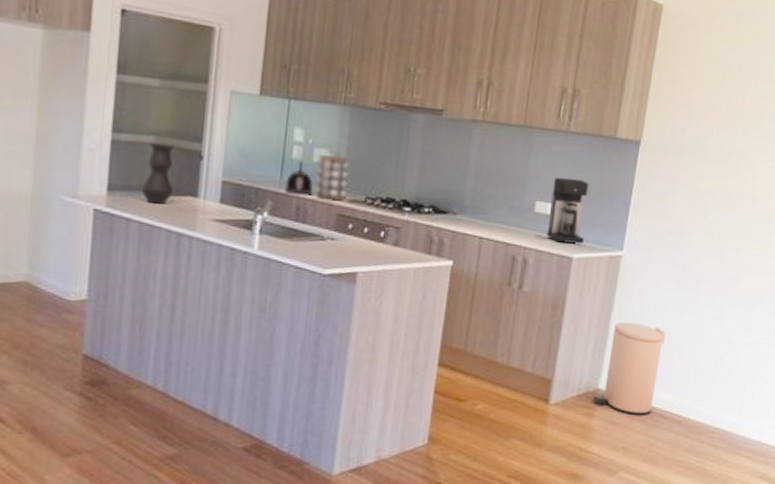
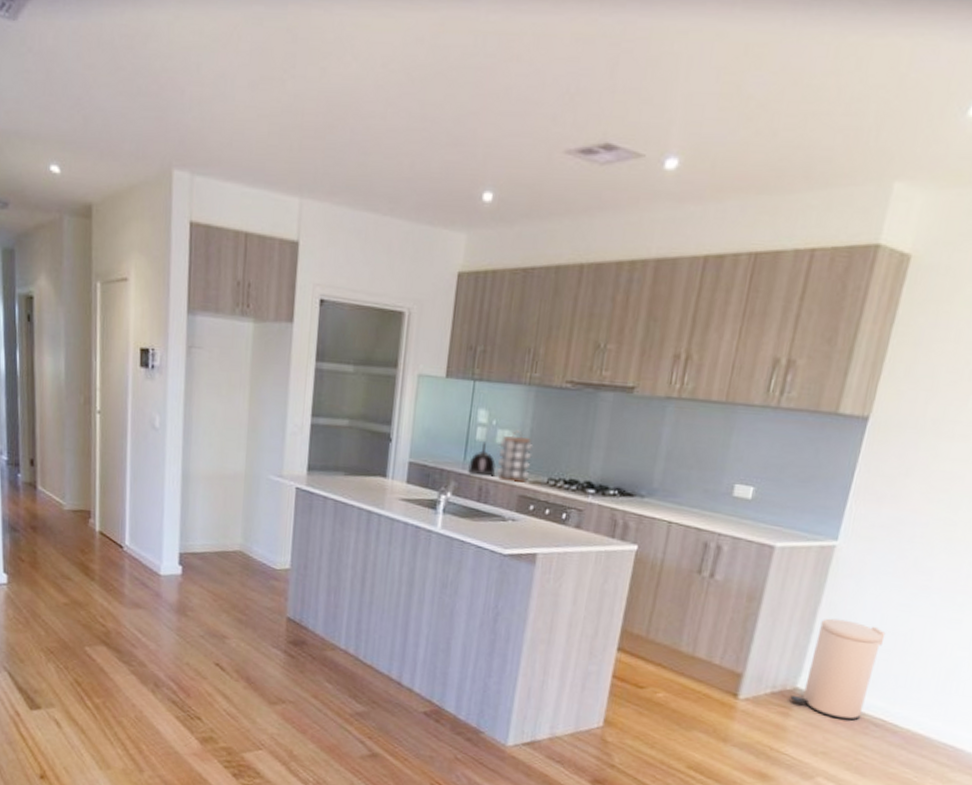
vase: present [141,143,175,204] -> none [336,426,367,484]
coffee maker: present [547,178,589,244] -> none [745,459,800,532]

